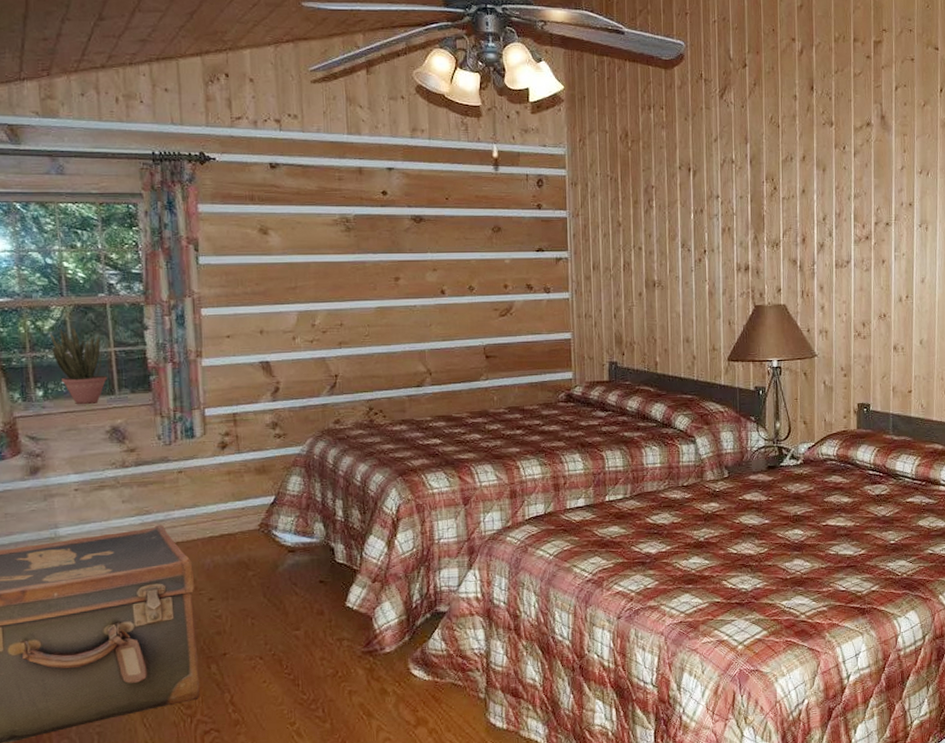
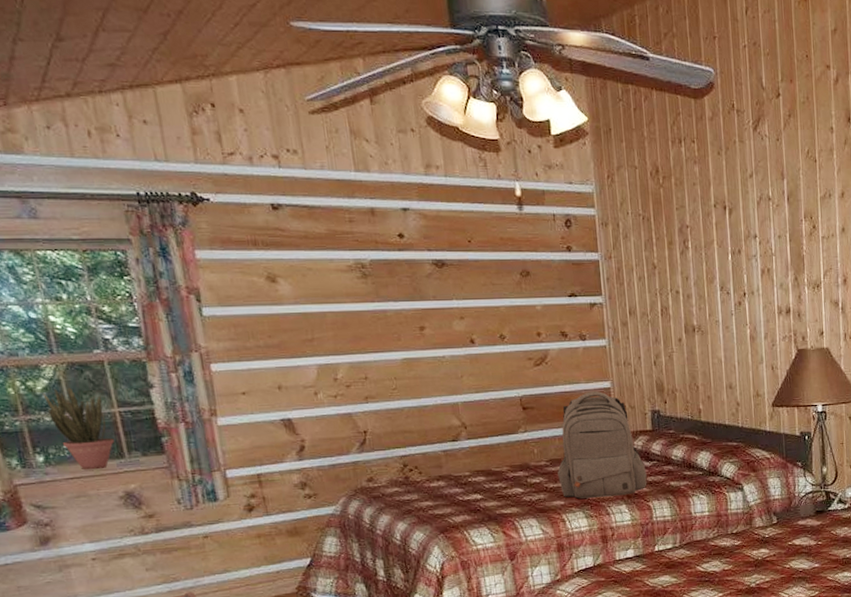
backpack: none [515,342,602,447] -> present [557,391,647,500]

